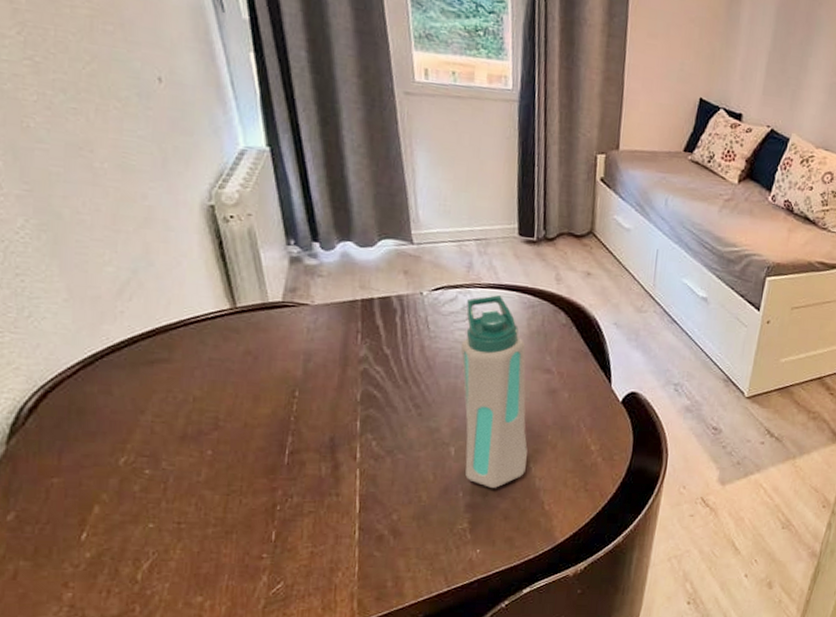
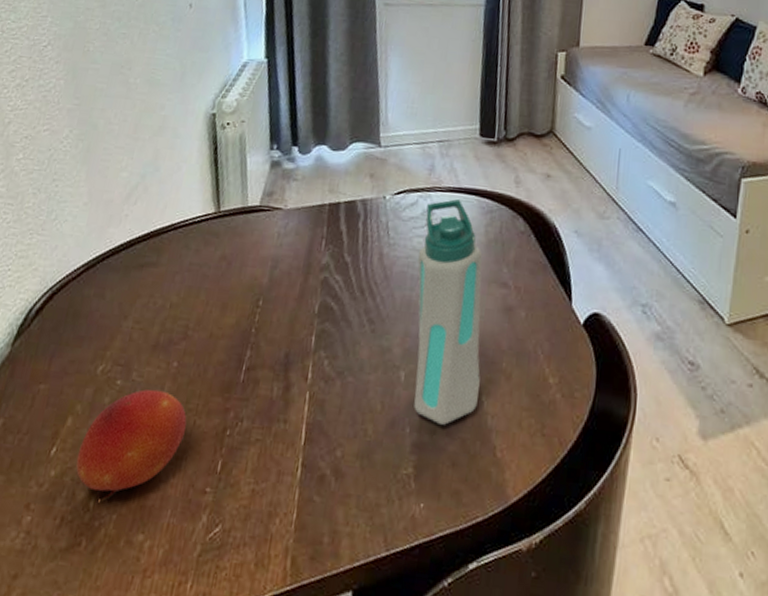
fruit: none [112,475,232,575] -> present [75,389,187,503]

